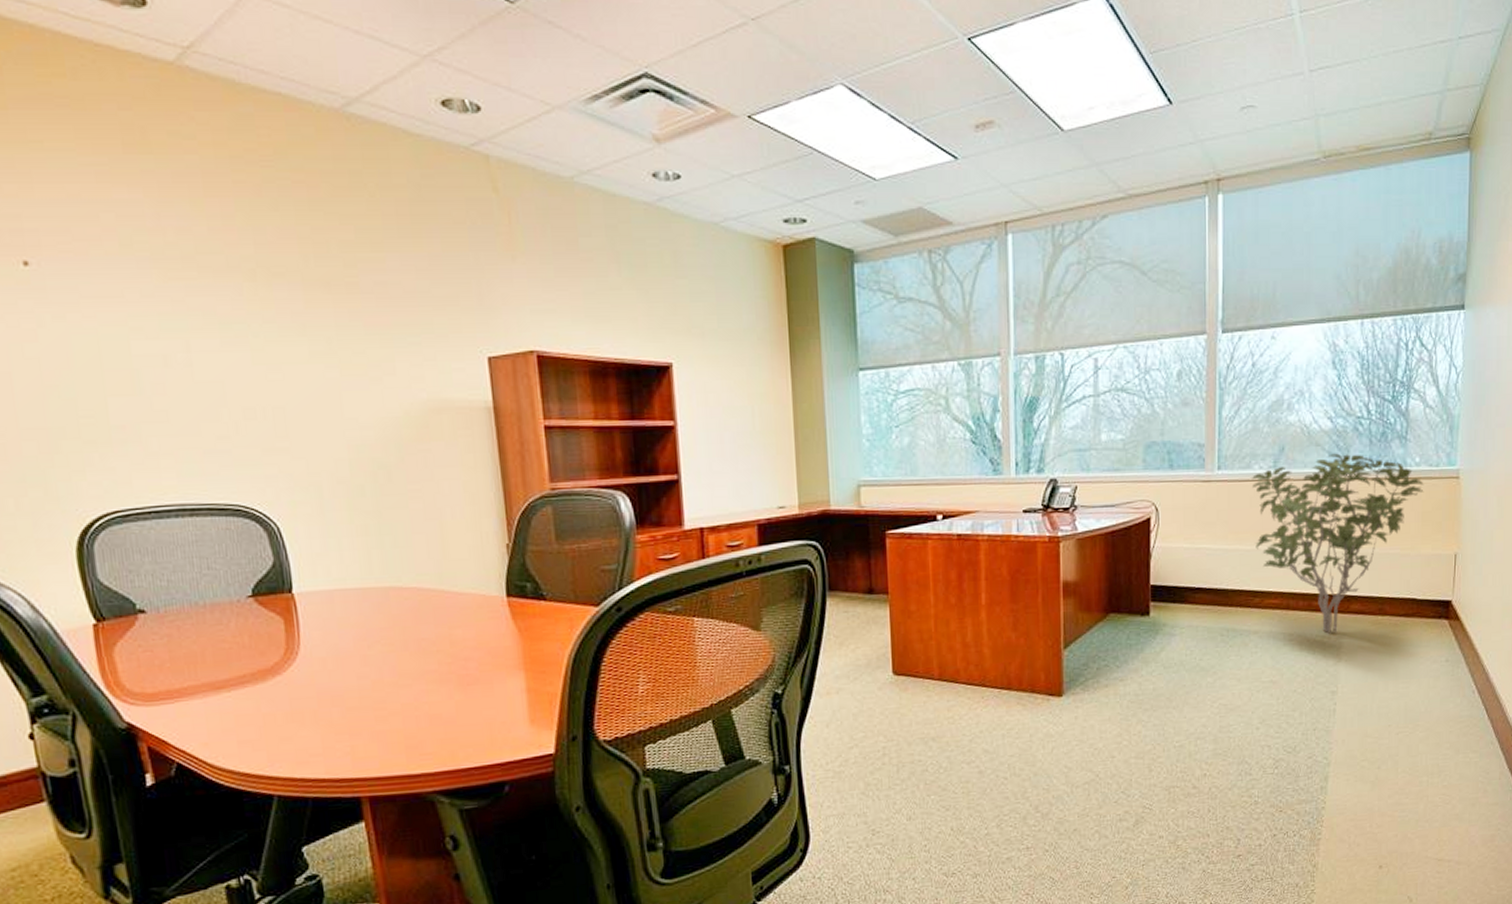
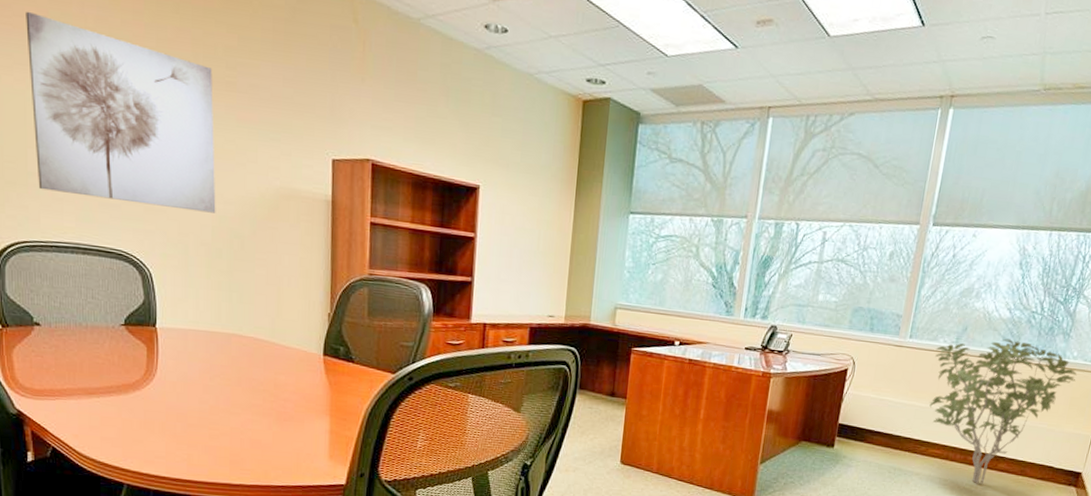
wall art: none [88,233,352,445] -> present [26,11,216,213]

